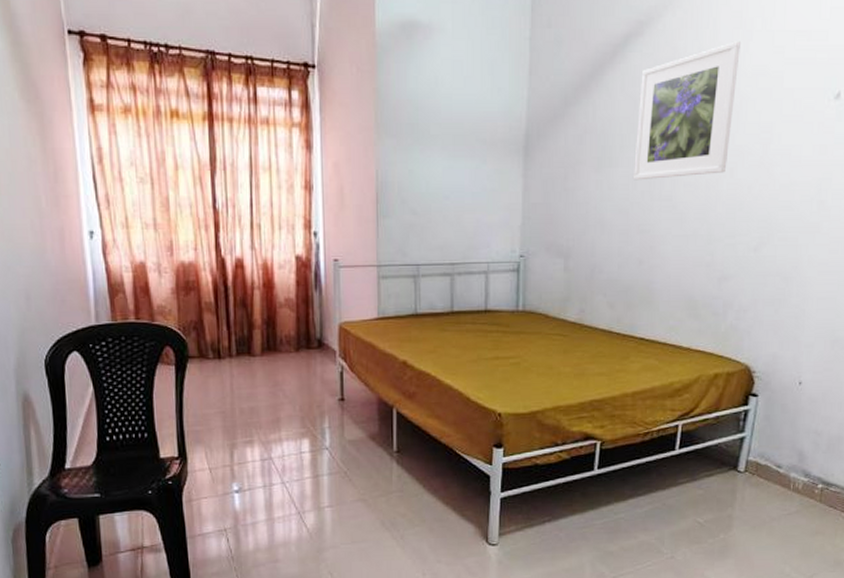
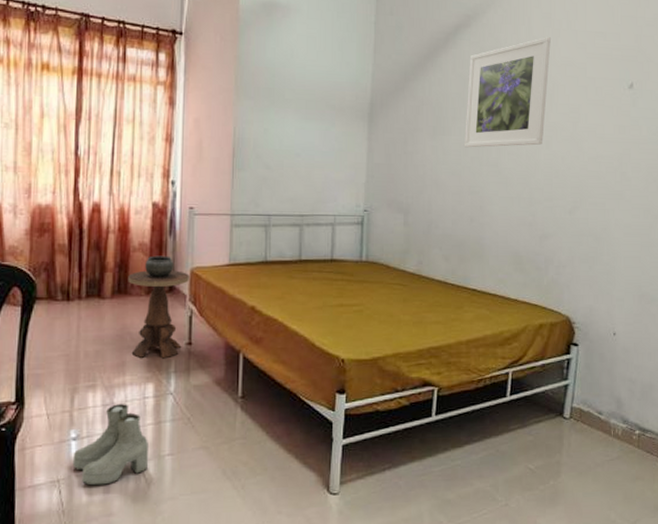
boots: none [237,459,308,535] -> present [72,404,148,486]
side table: none [276,311,338,415] -> present [128,255,189,359]

